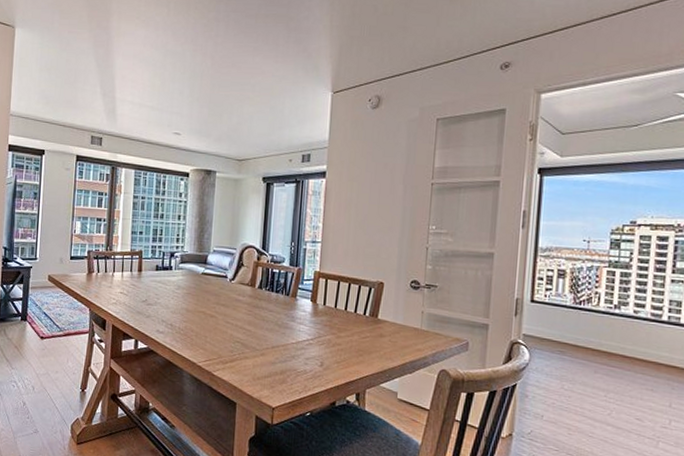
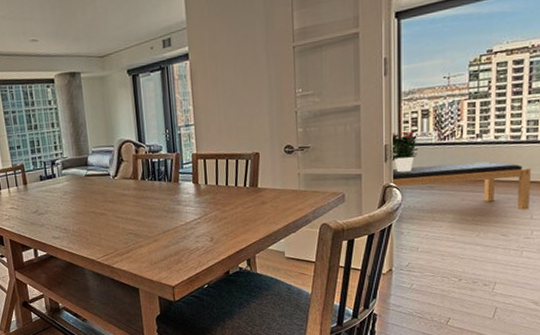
bench: none [520,326,672,396] -> present [392,161,531,210]
potted flower: none [521,286,552,331] -> present [390,131,419,173]

